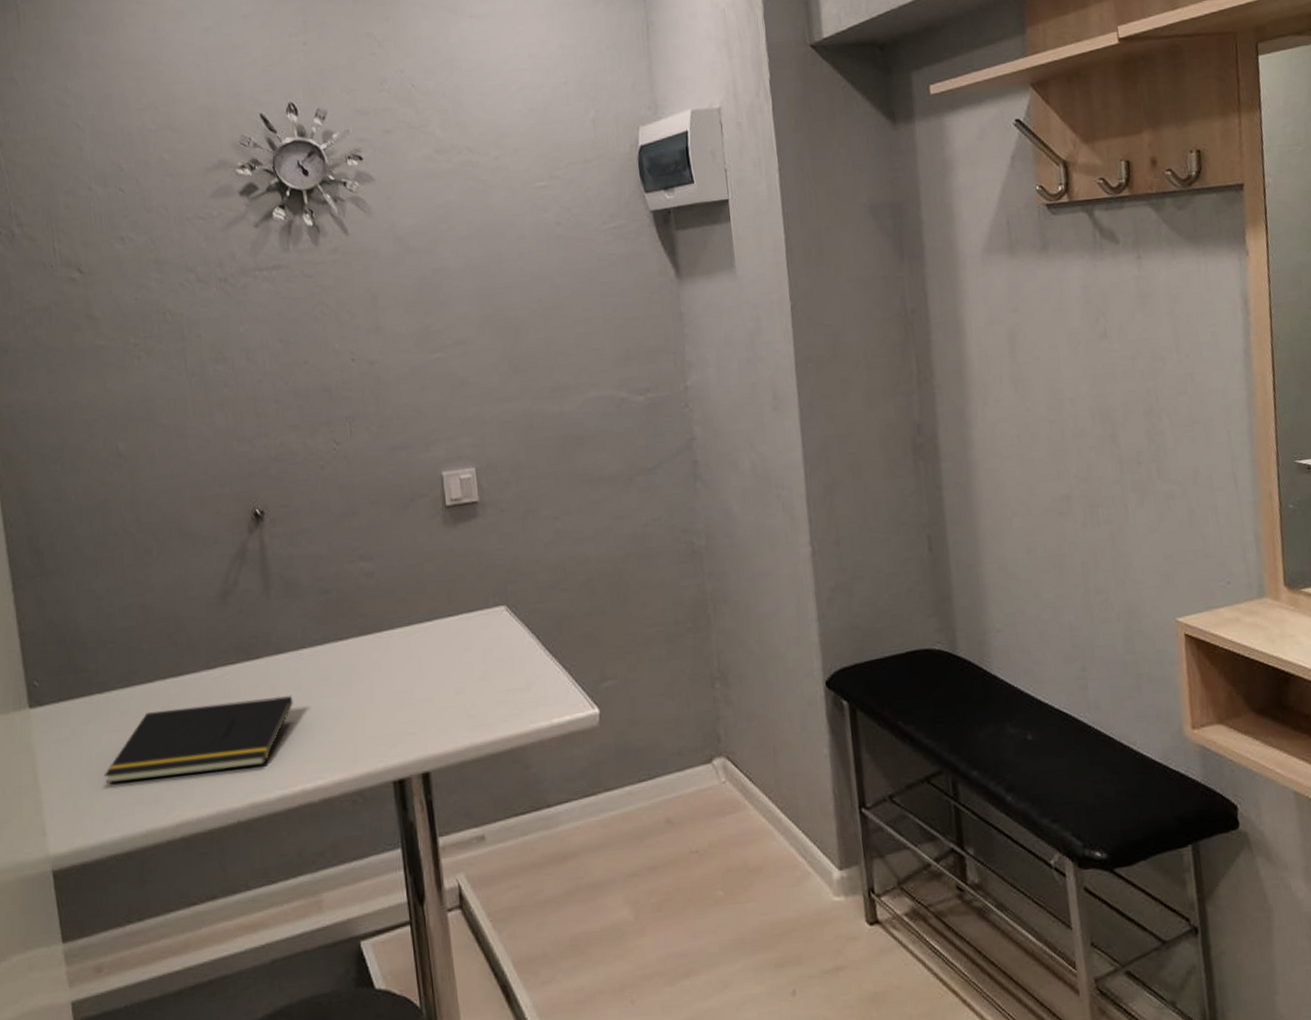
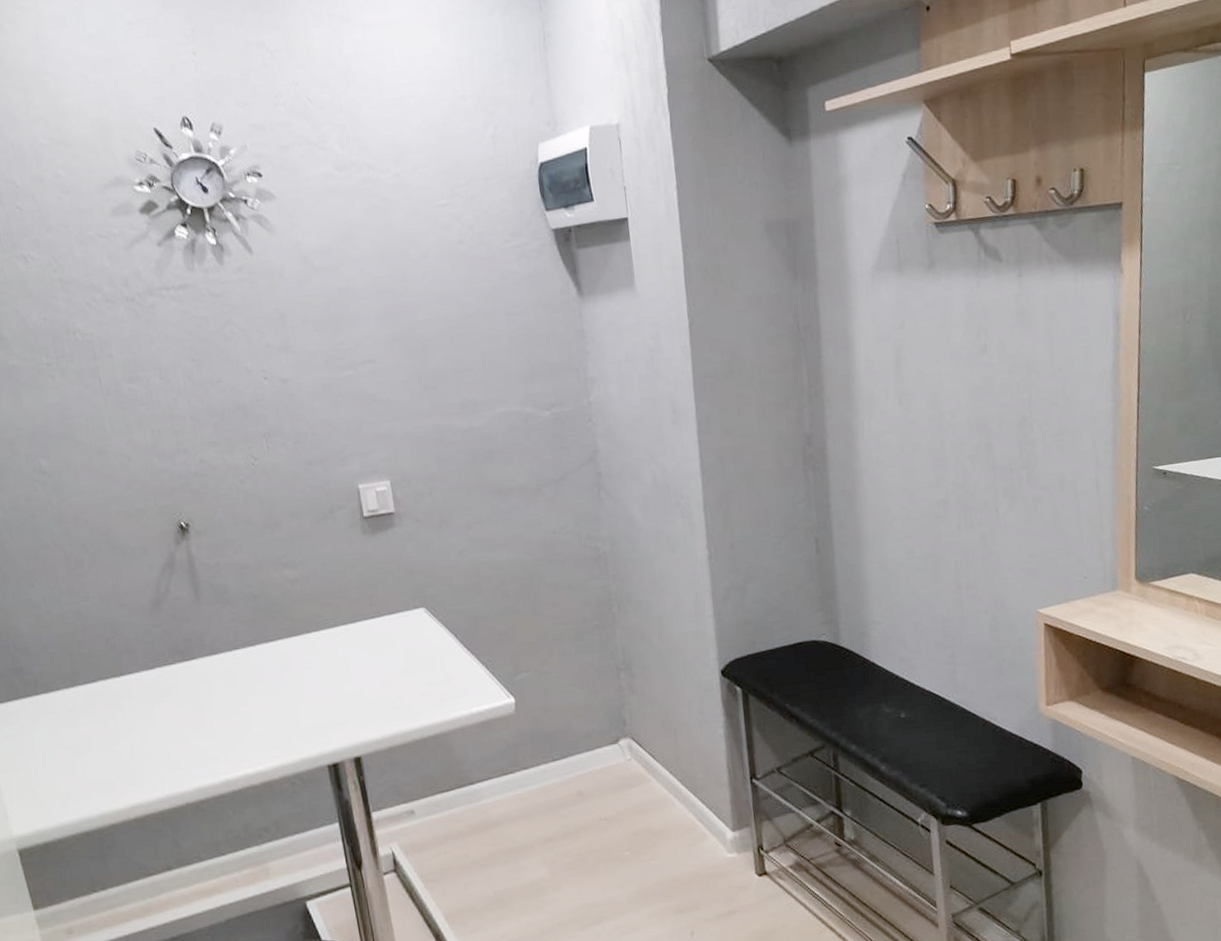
notepad: present [104,695,293,784] -> none [57,691,230,773]

